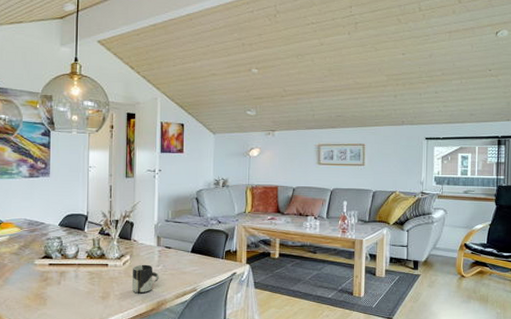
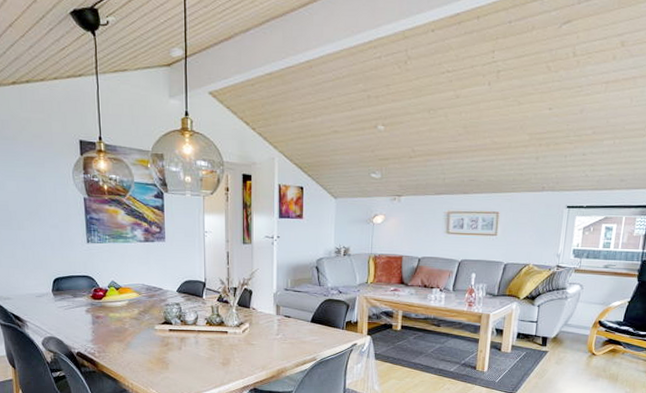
cup: present [132,264,159,294] -> none [252,332,279,361]

